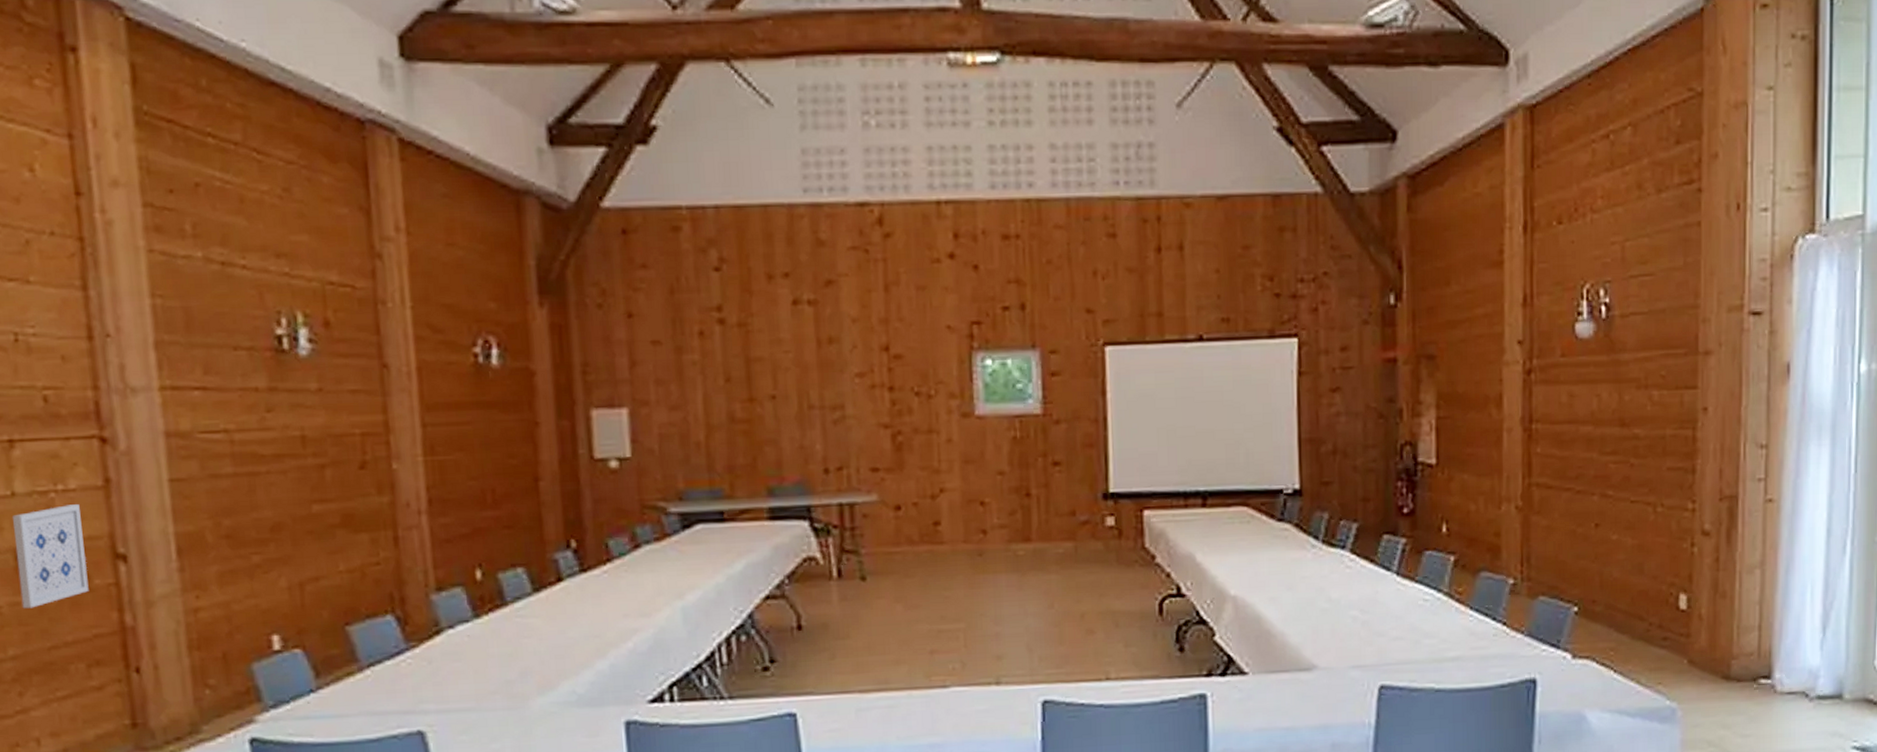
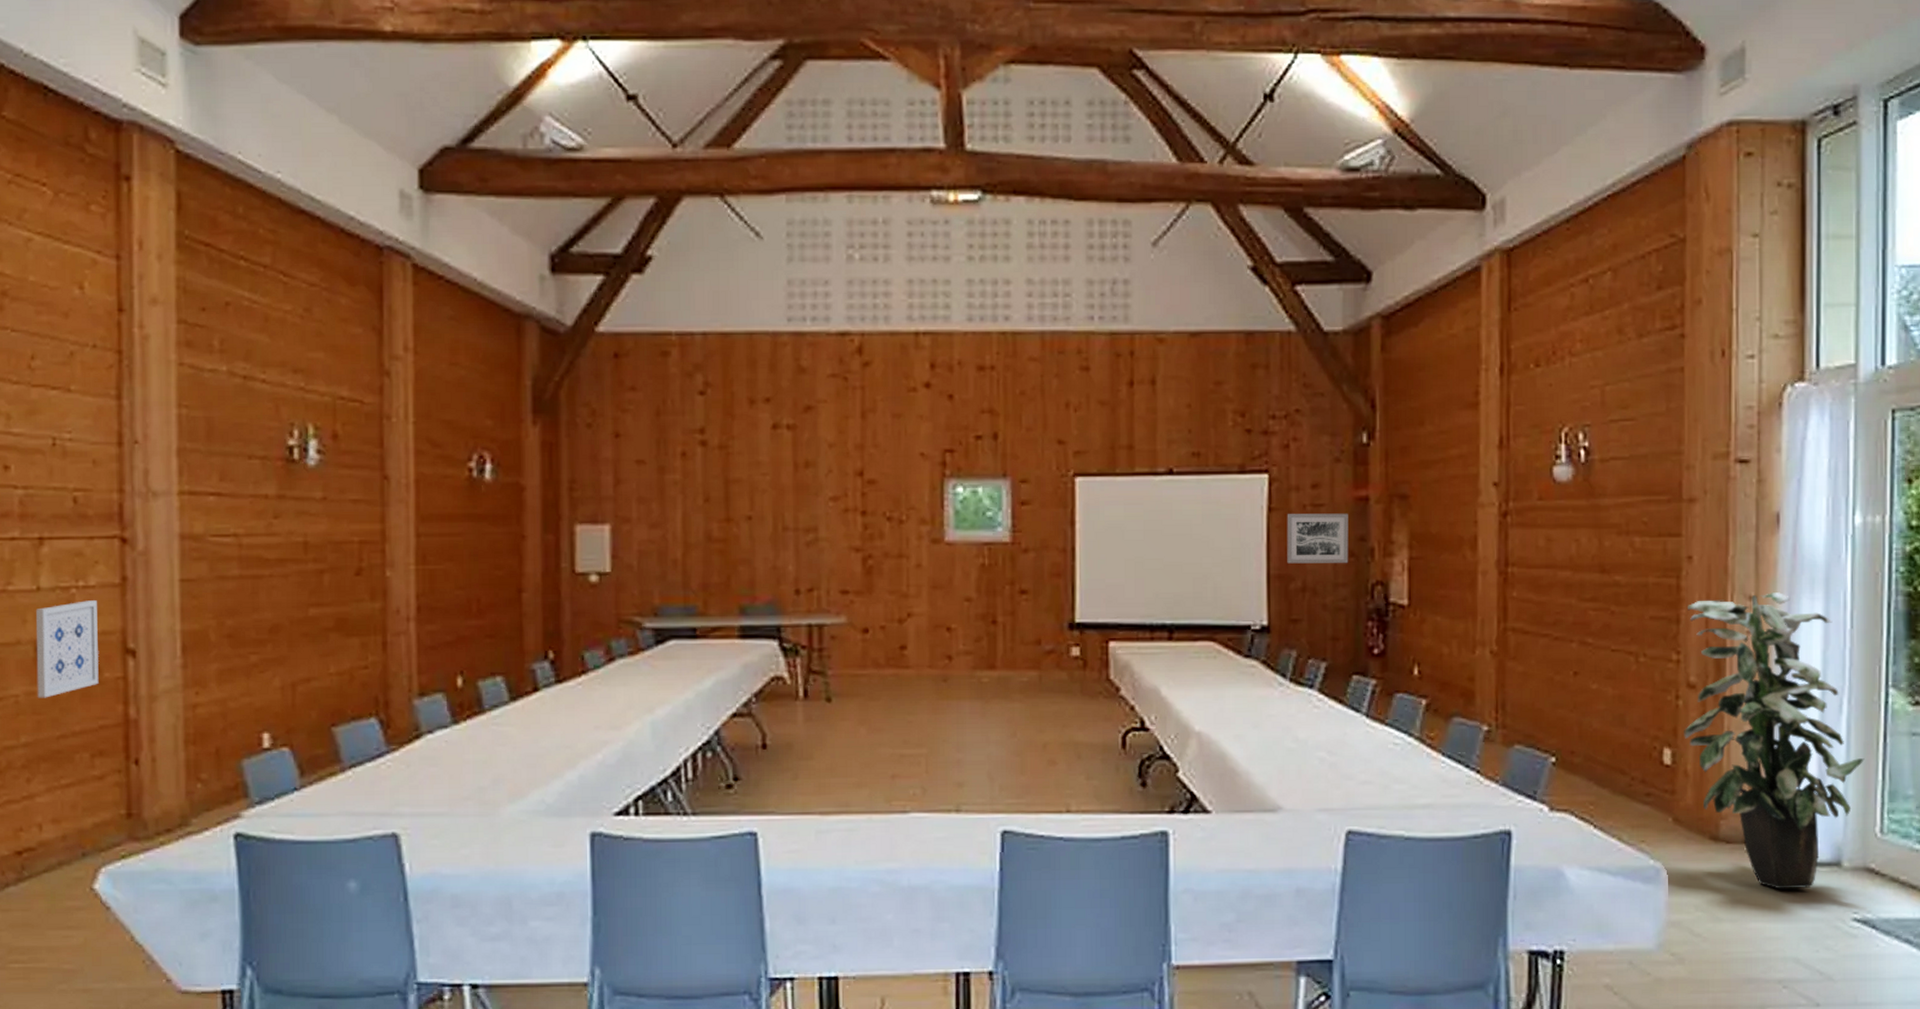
wall art: none [1316,375,1378,427] -> present [1287,513,1349,564]
indoor plant: none [1698,440,1866,723] -> present [1684,592,1865,890]

